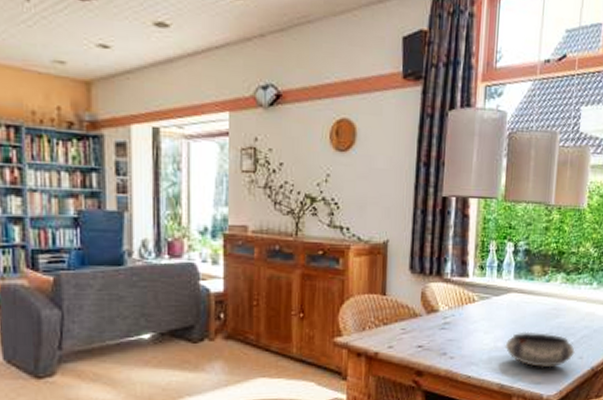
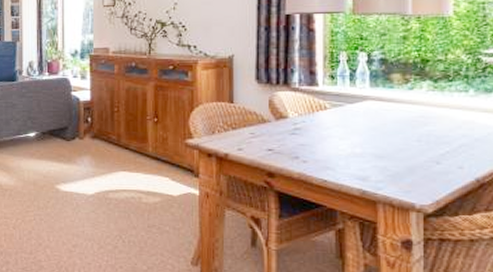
bowl: present [505,331,575,368] -> none [364,139,452,177]

